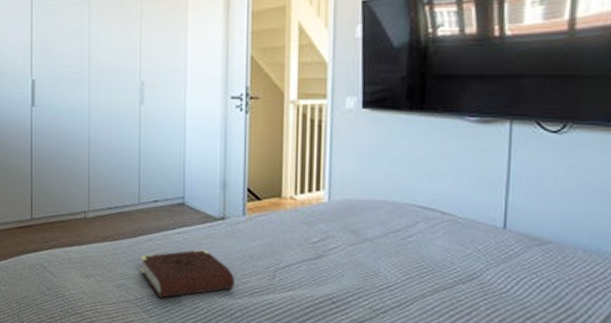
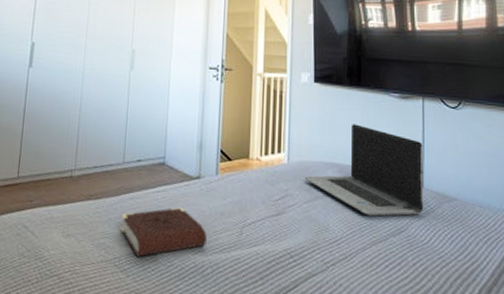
laptop computer: none [349,155,508,261] -> present [304,124,424,217]

